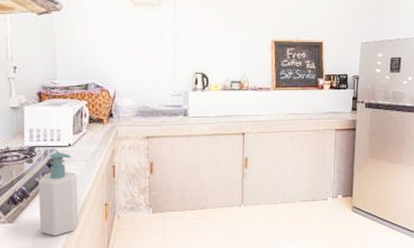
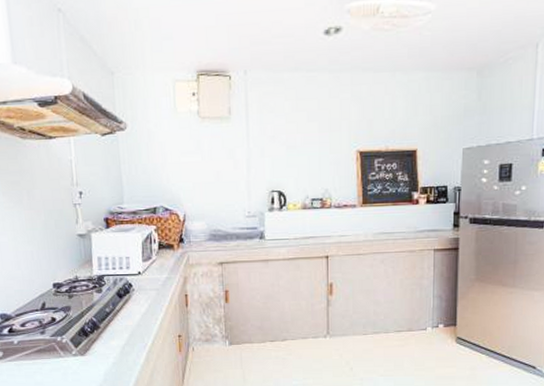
soap bottle: present [38,153,79,236] -> none [108,281,152,369]

